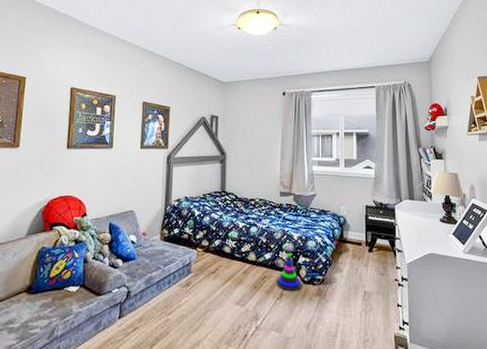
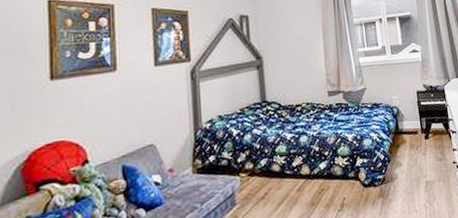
stacking toy: present [276,246,302,292] -> none [335,149,363,200]

